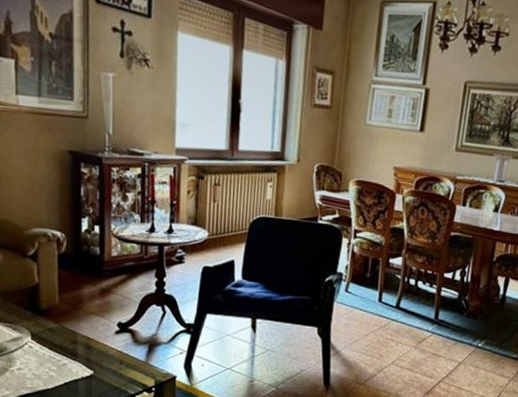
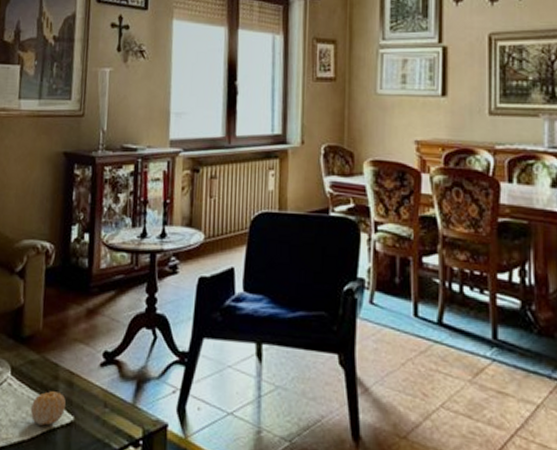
fruit: none [52,352,85,378] -> present [30,391,66,426]

